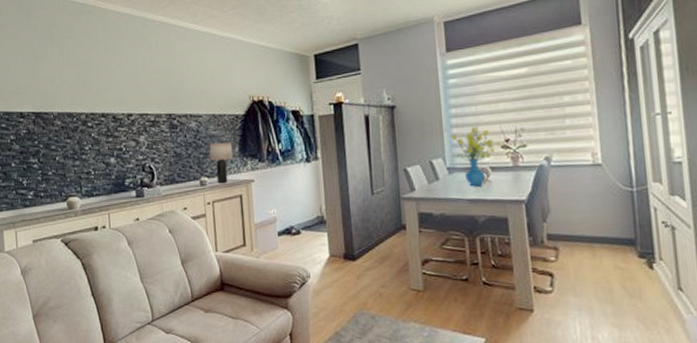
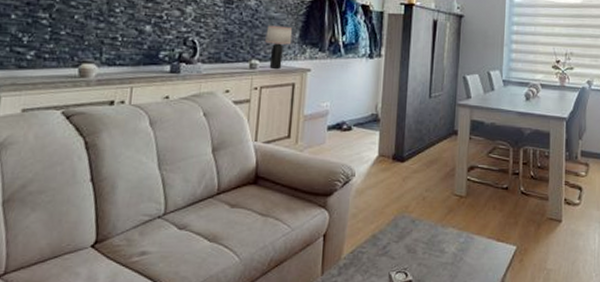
bouquet: present [451,124,501,187] -> none [510,43,552,101]

